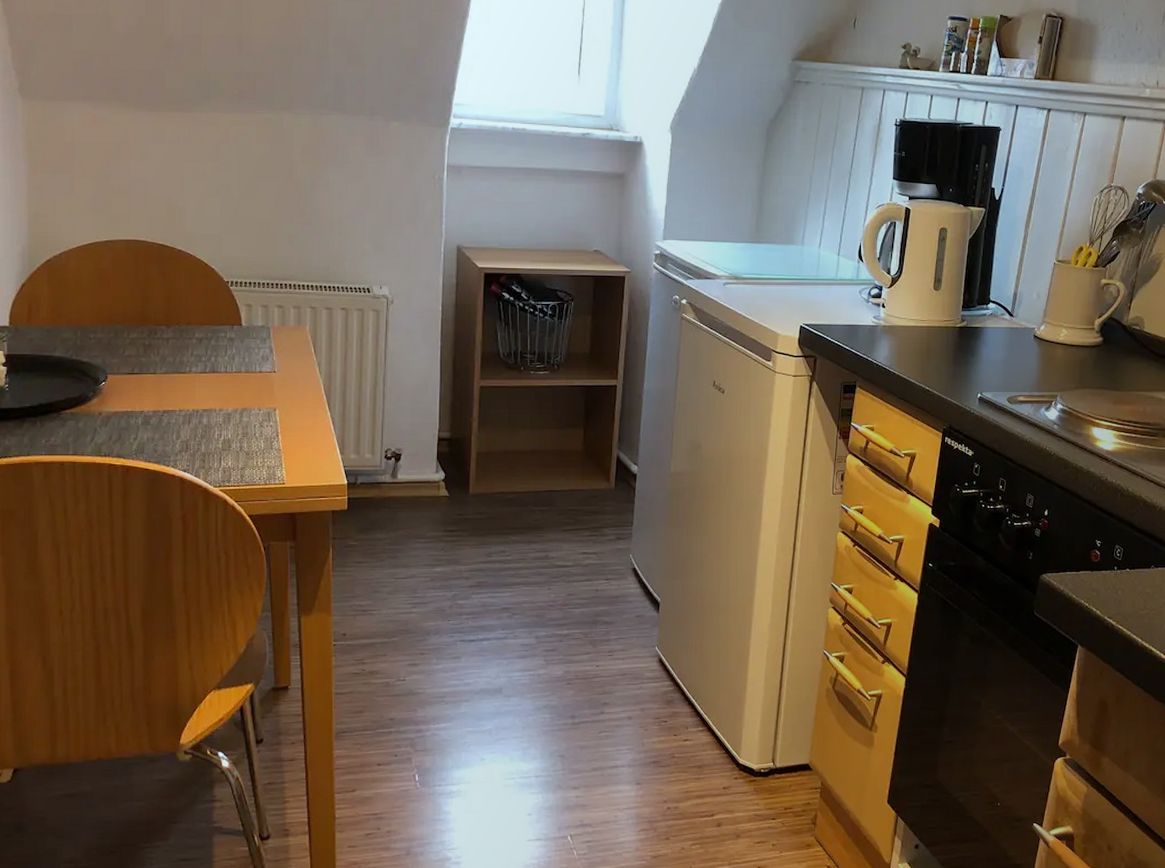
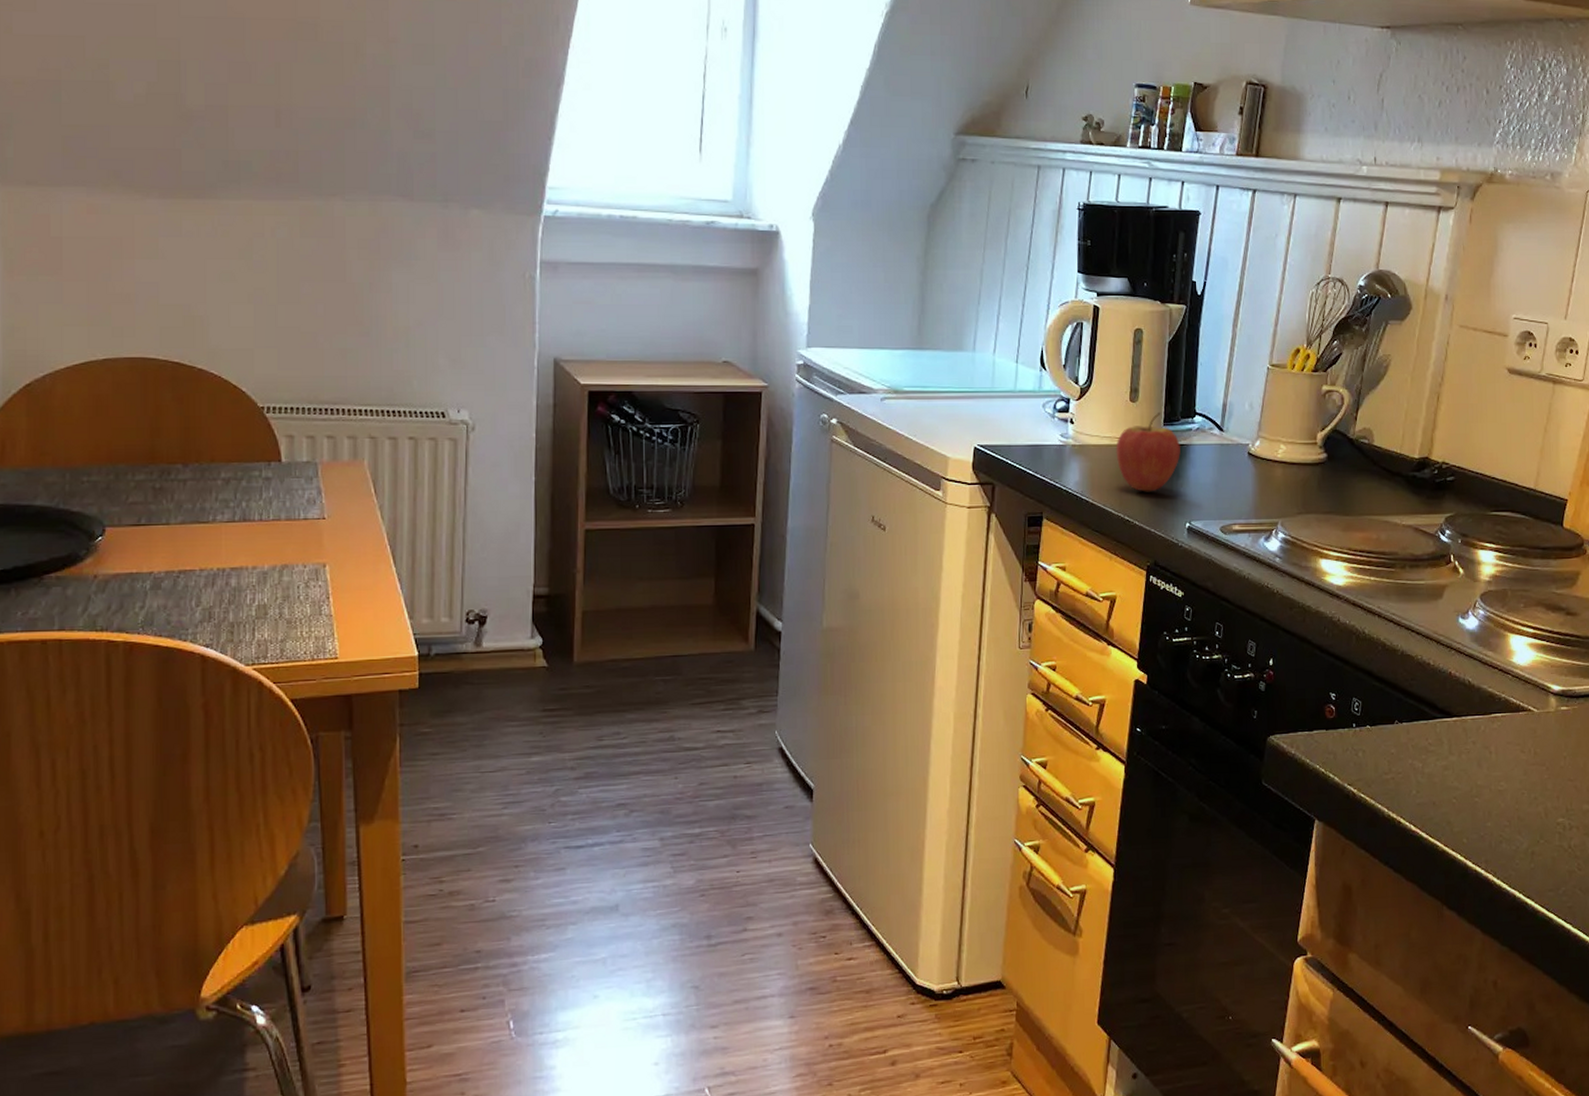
fruit: none [920,300,976,367] -> present [1116,413,1180,492]

